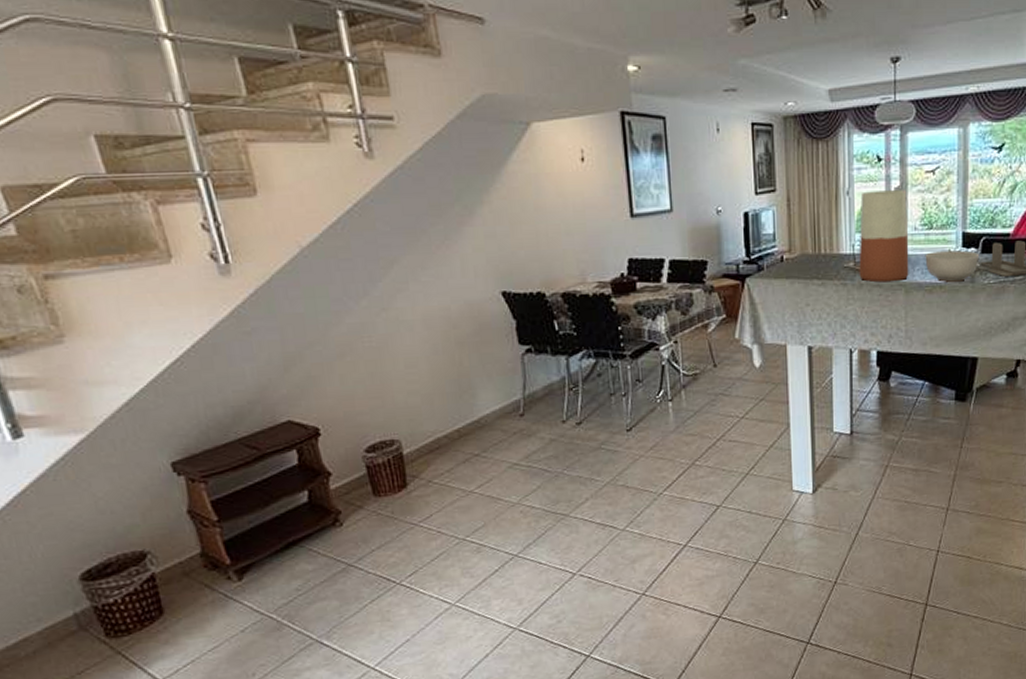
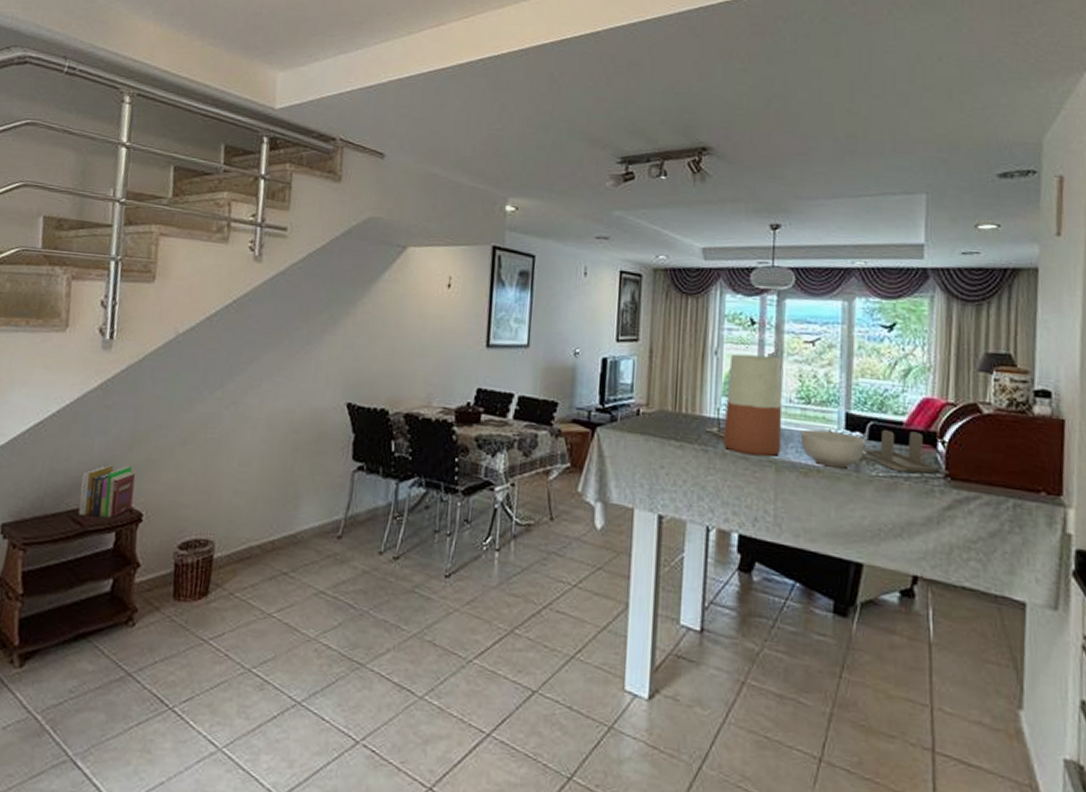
books: none [241,386,306,440] -> present [78,465,136,519]

